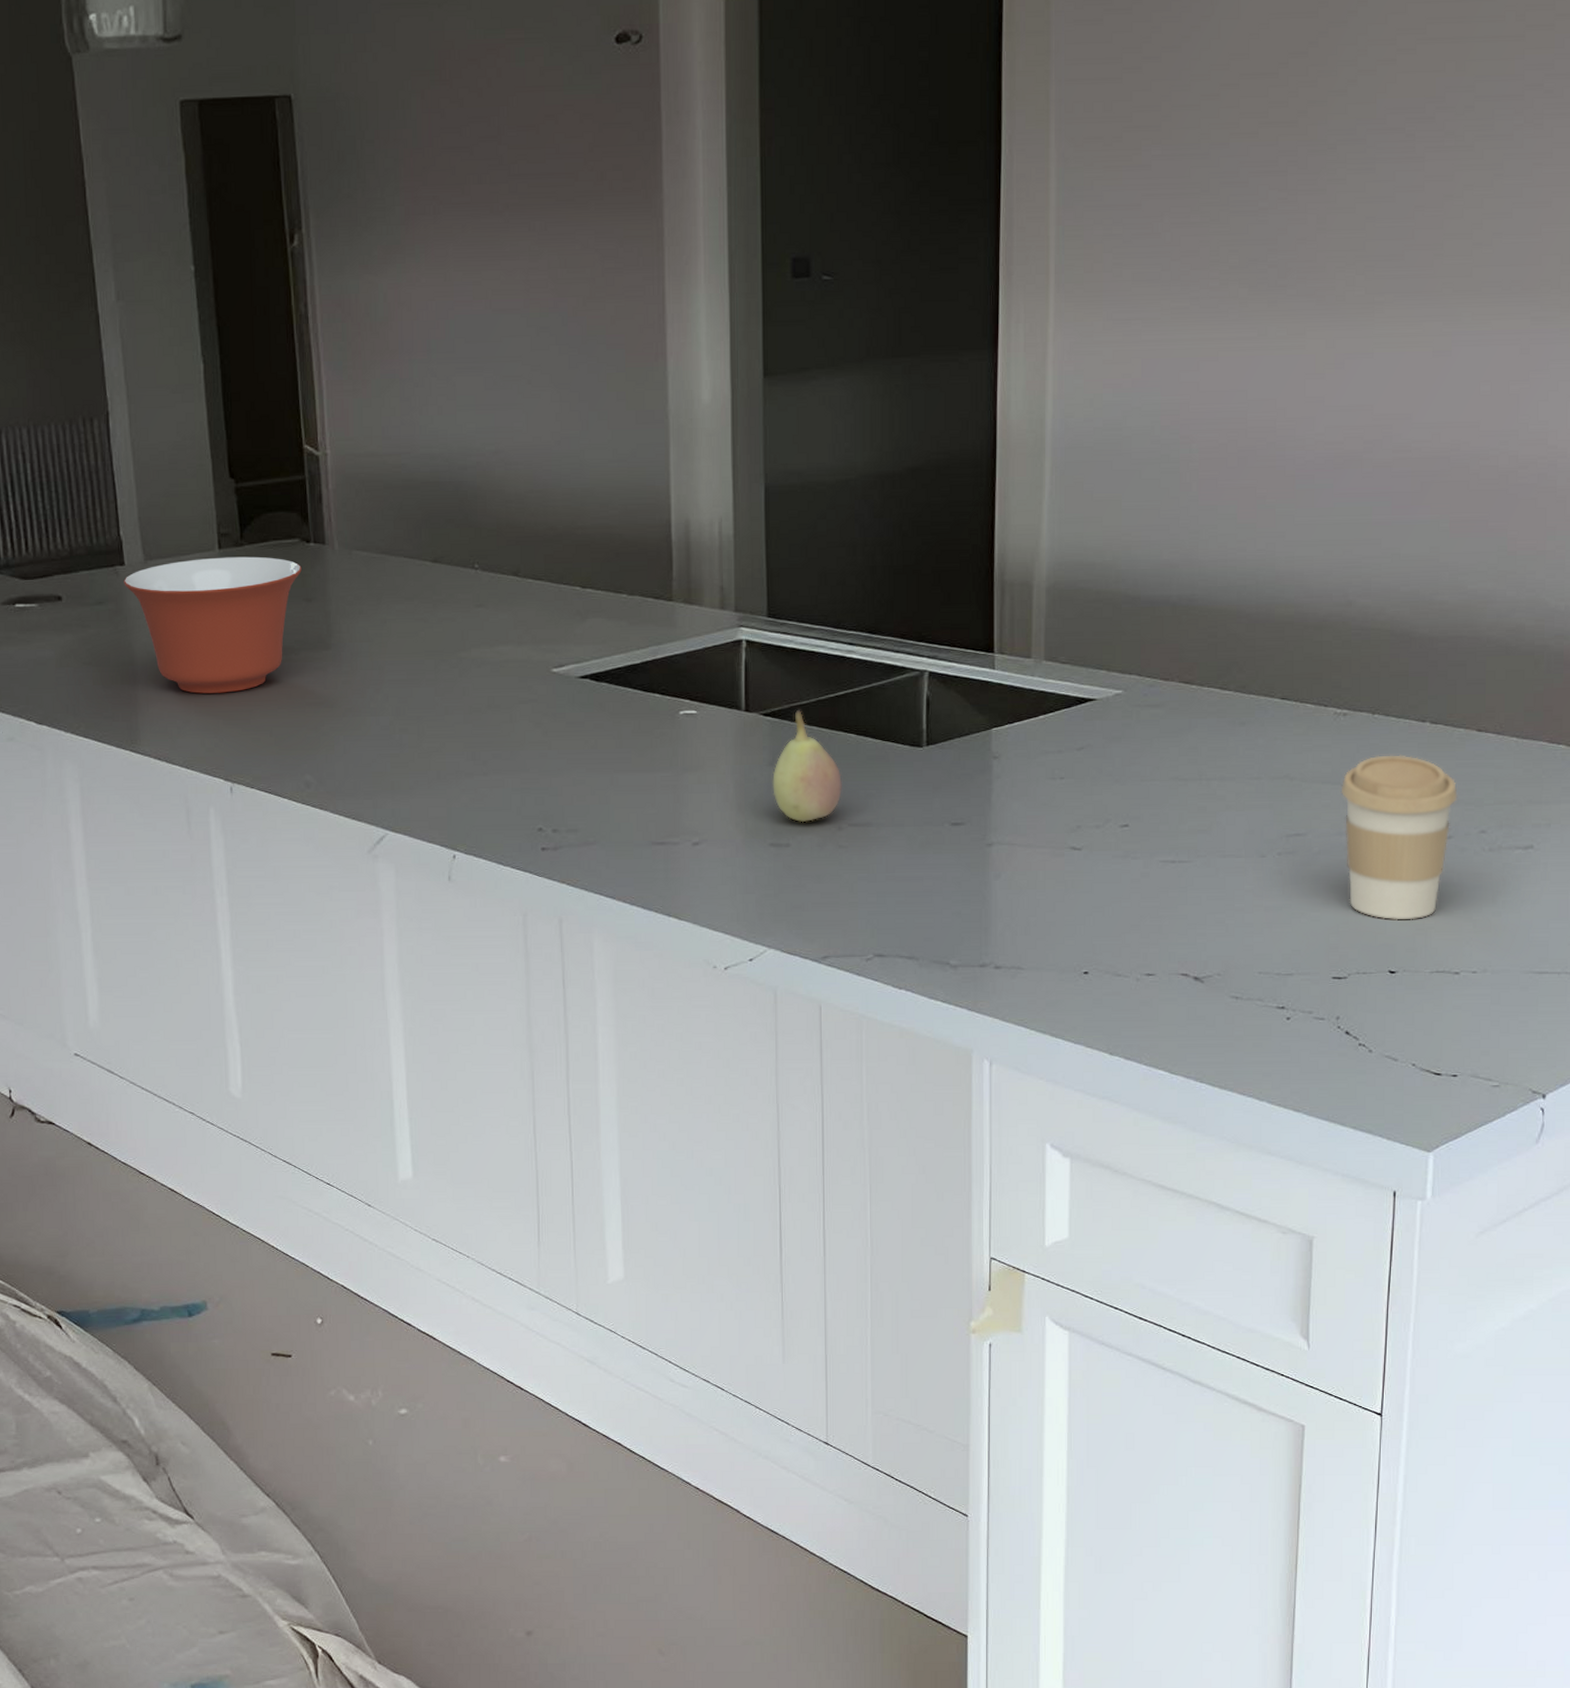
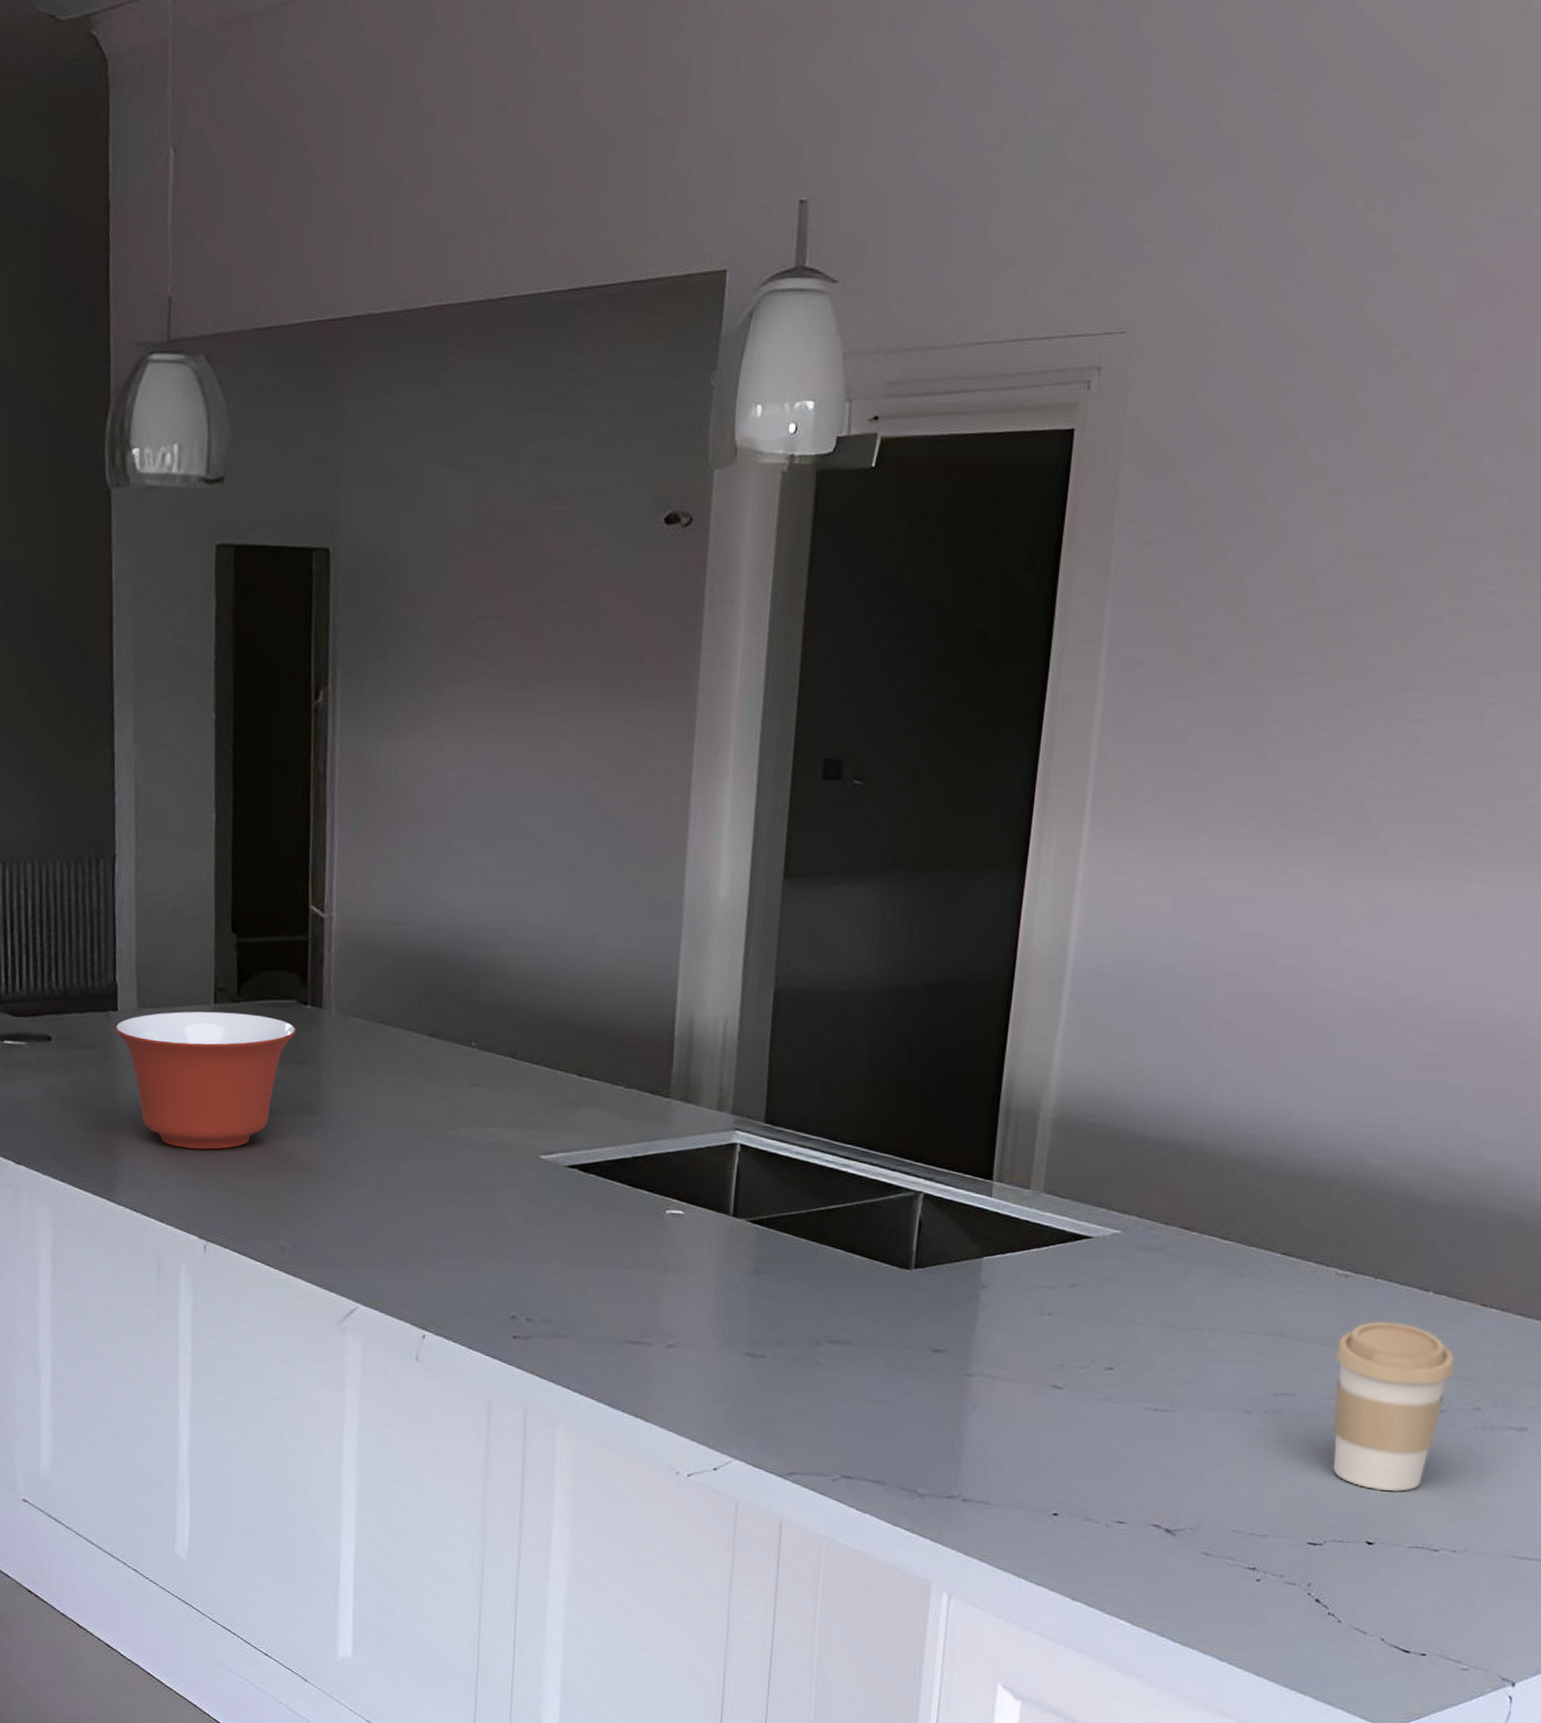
fruit: present [772,709,842,823] -> none [753,1219,825,1335]

